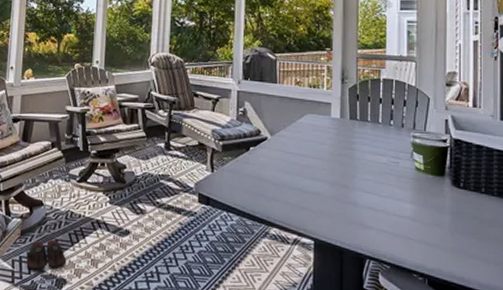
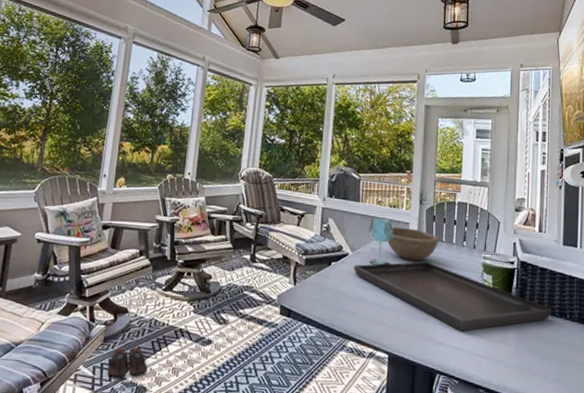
serving tray: none [273,142,490,214] -> present [353,261,552,331]
wine glass: none [287,99,315,149] -> present [367,217,394,266]
bowl: none [308,107,363,143] -> present [387,226,439,261]

